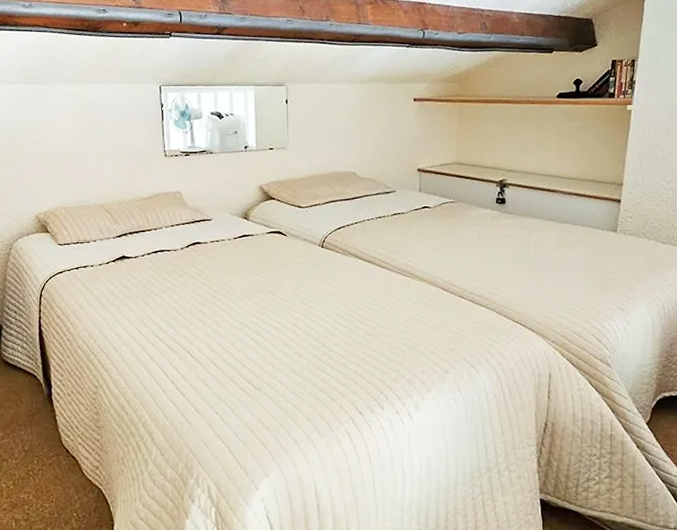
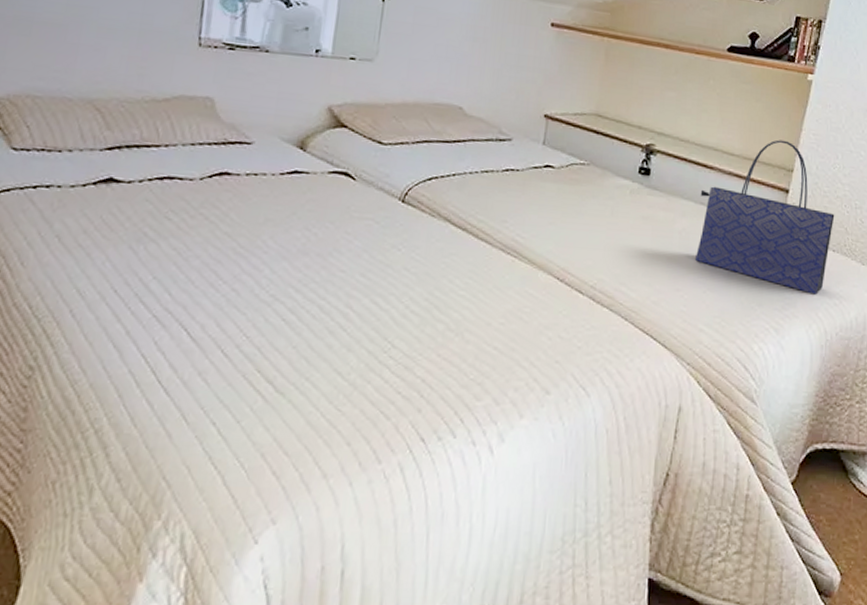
tote bag: none [547,161,662,279] -> present [694,139,835,295]

